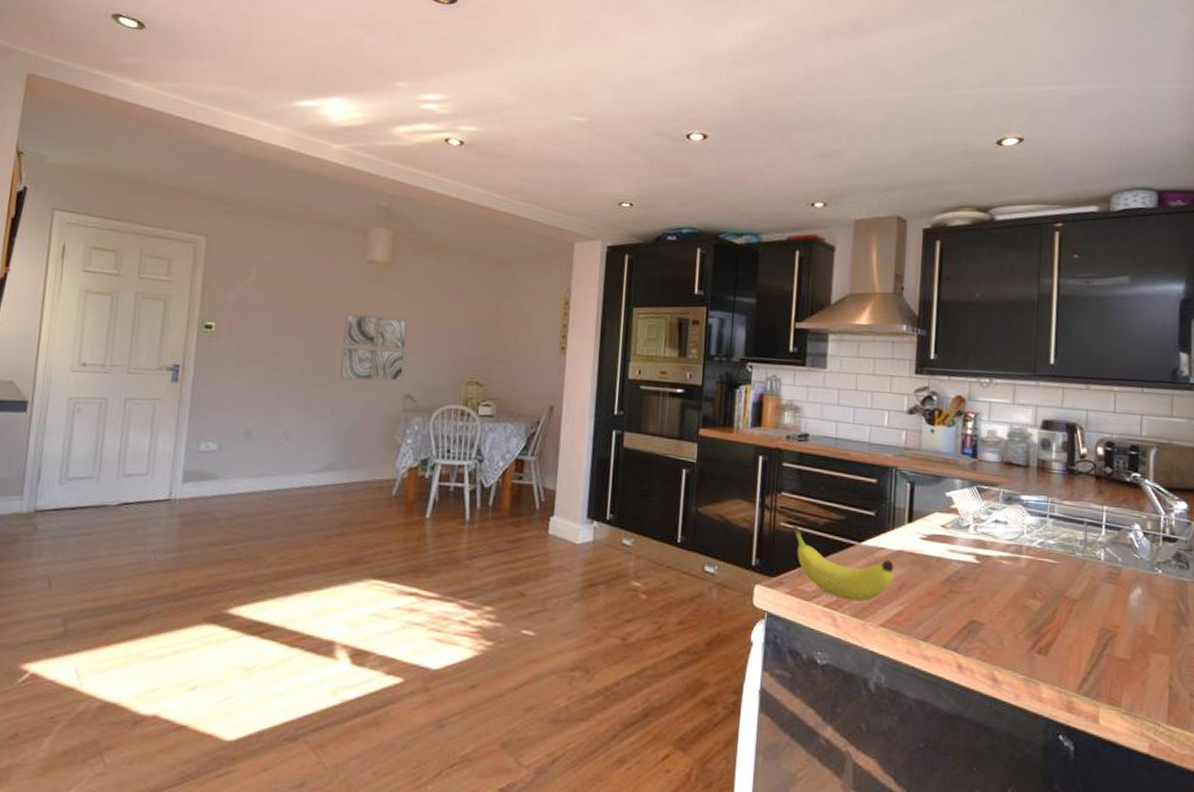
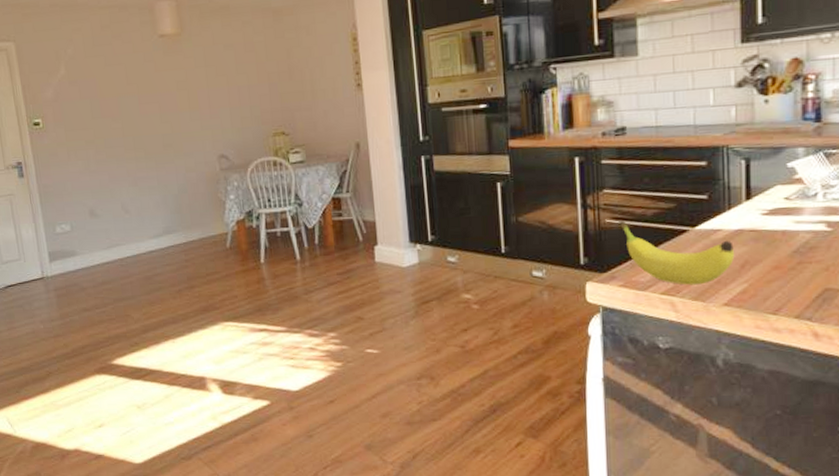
wall art: present [339,312,409,382] -> none [149,84,215,152]

